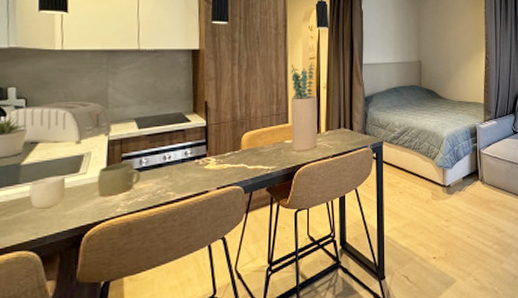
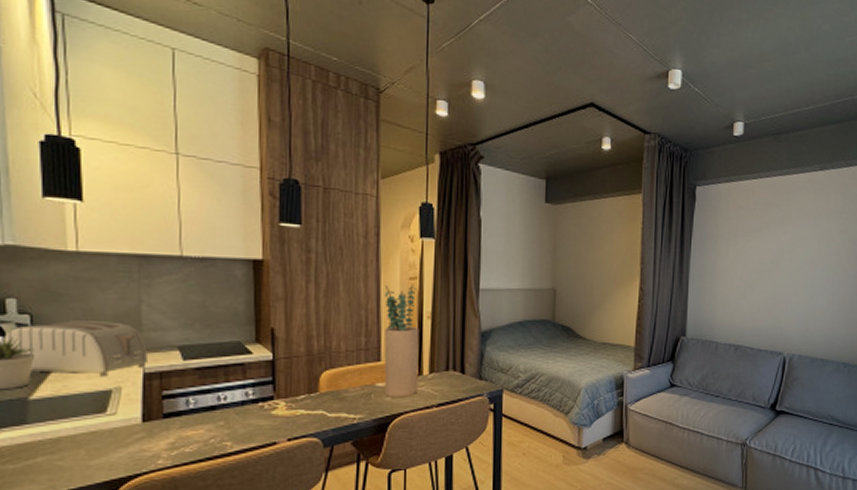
cup: present [29,176,66,209] -> none [41,416,90,457]
mug: present [97,162,141,196] -> none [131,402,188,444]

